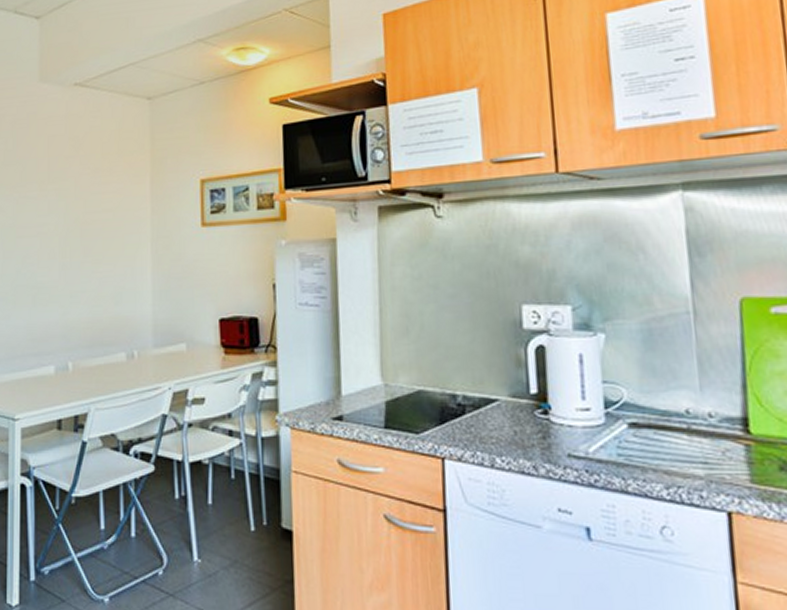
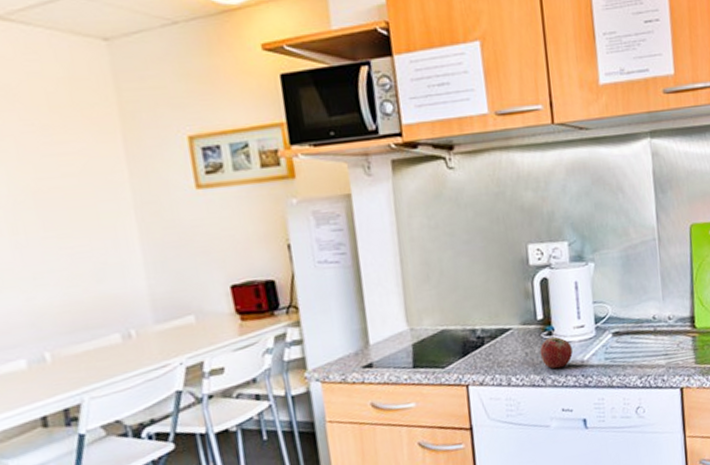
apple: none [532,417,574,457] -> present [539,336,573,369]

